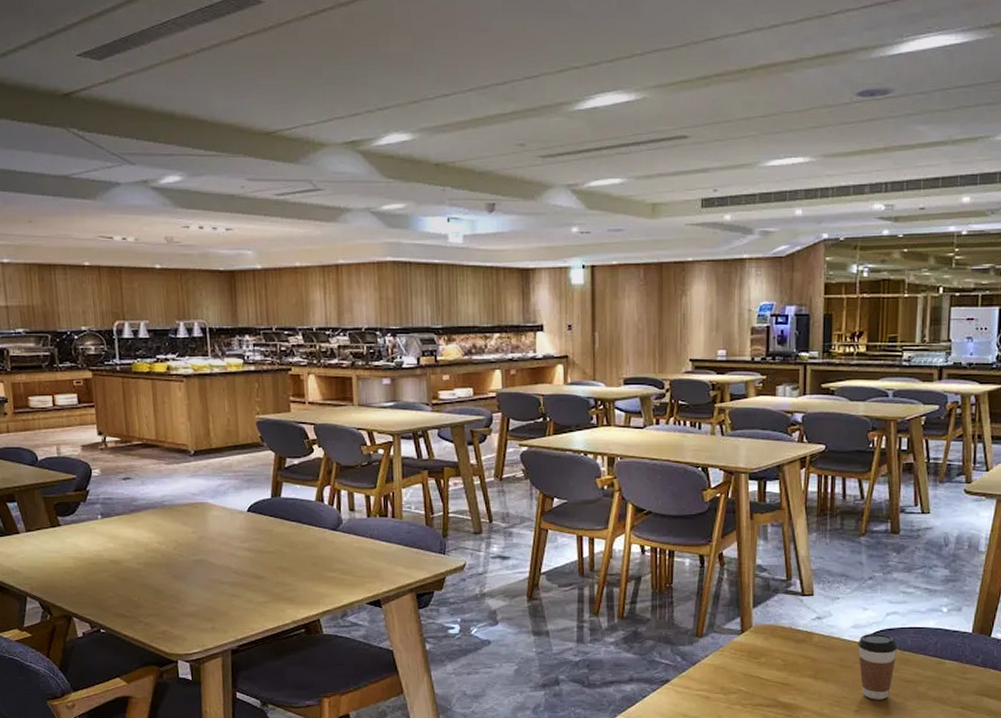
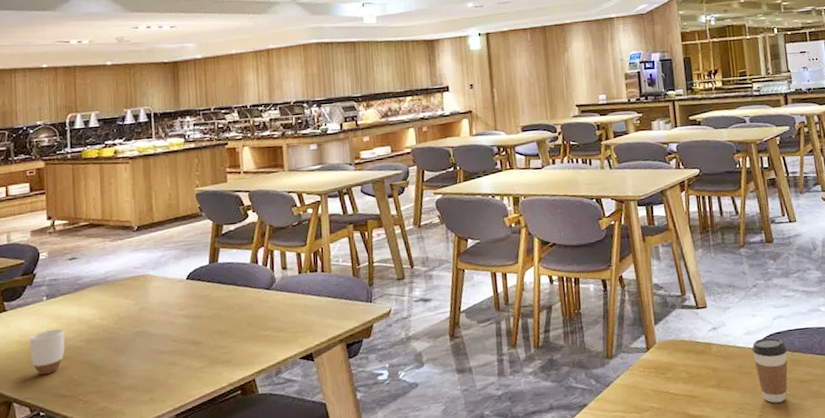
mug: none [85,550,123,594] -> present [29,329,65,376]

